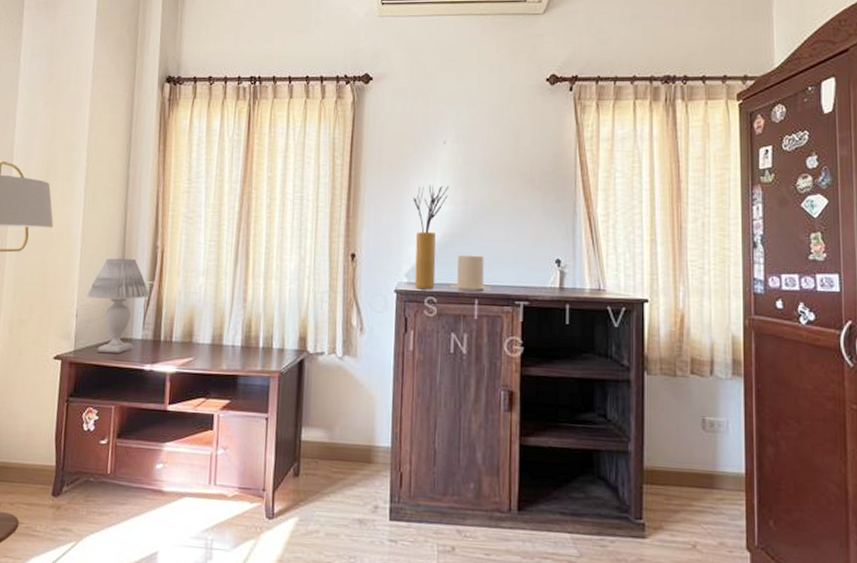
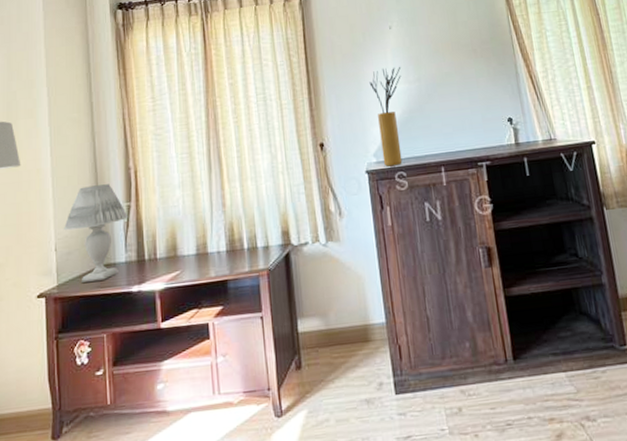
candle: present [449,255,492,294] -> none [415,125,455,163]

